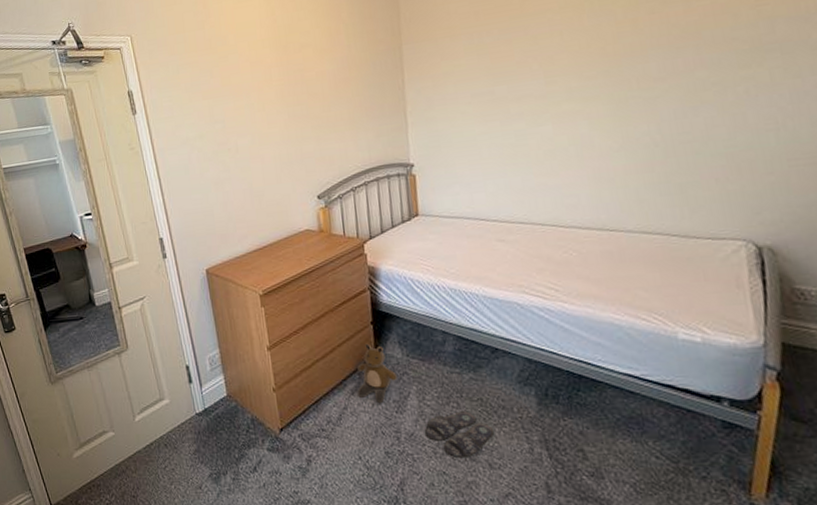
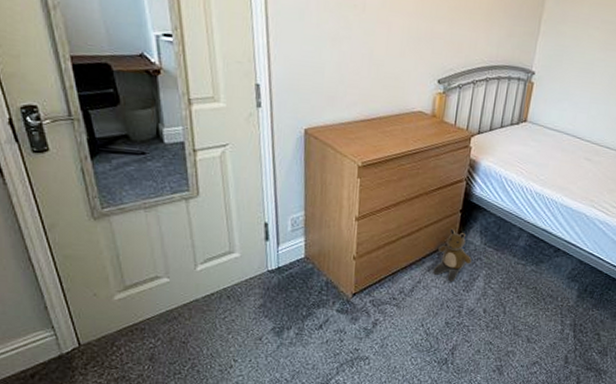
slippers: present [425,411,495,457] -> none [484,295,539,332]

